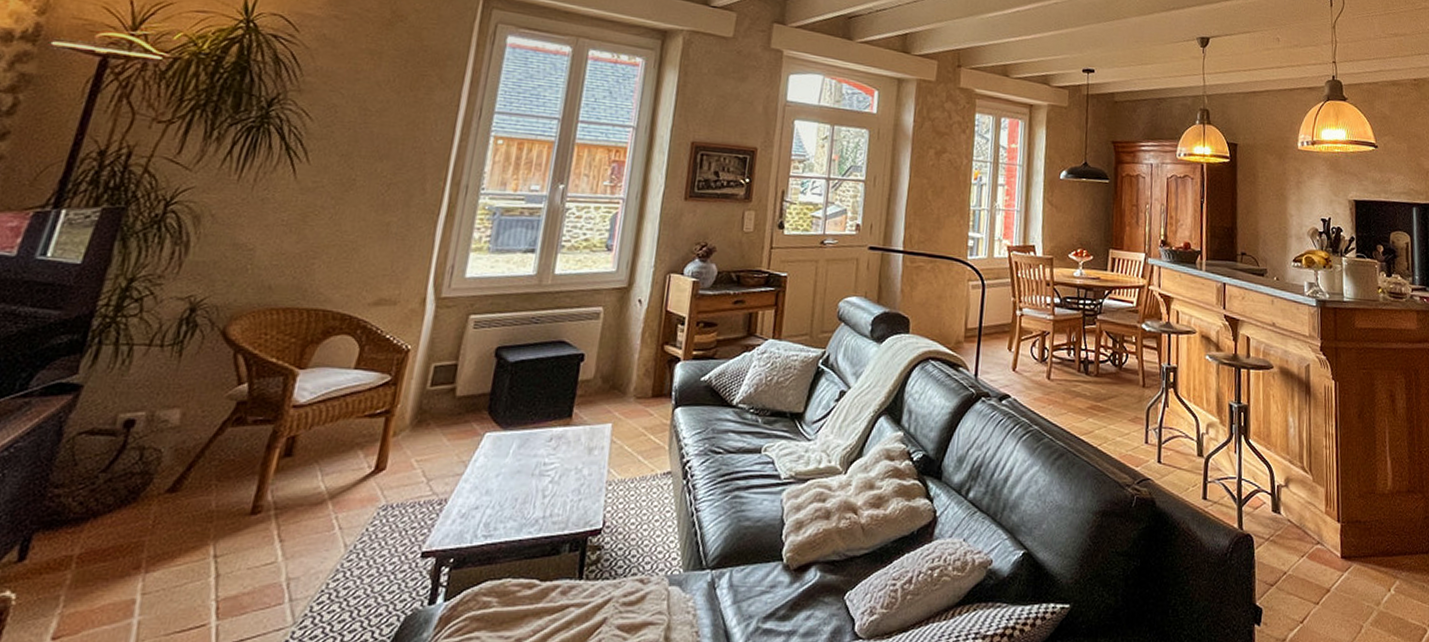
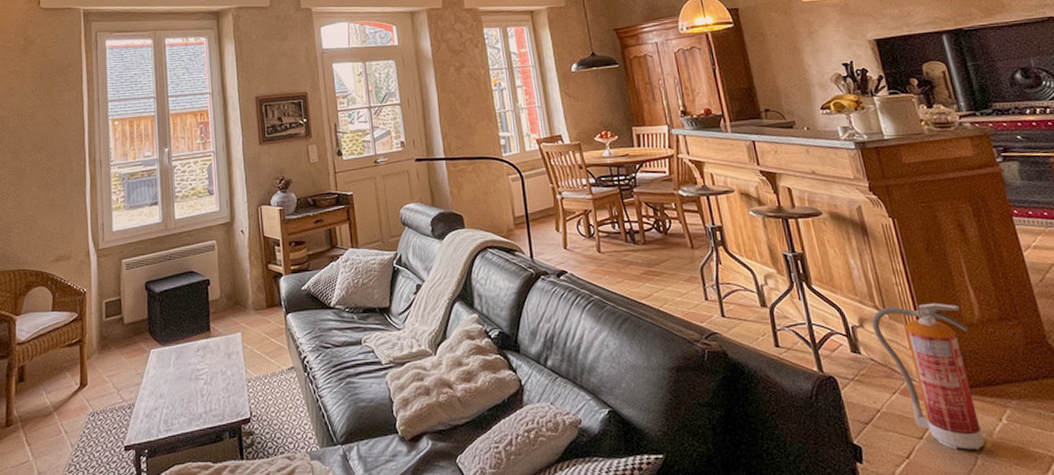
fire extinguisher: none [1296,469,1379,619] -> present [872,303,985,451]

